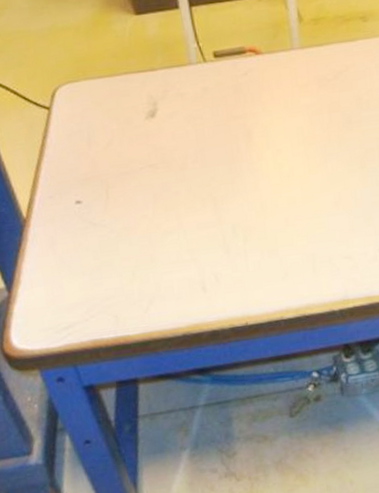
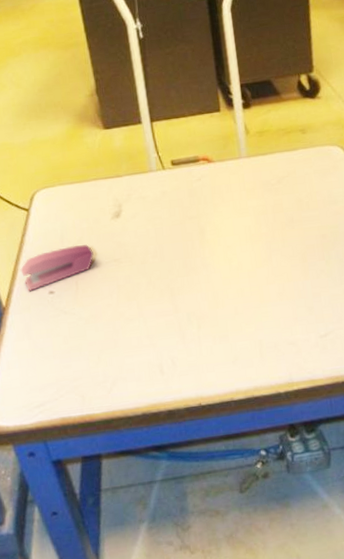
stapler: none [42,148,126,201] -> present [20,245,94,291]

